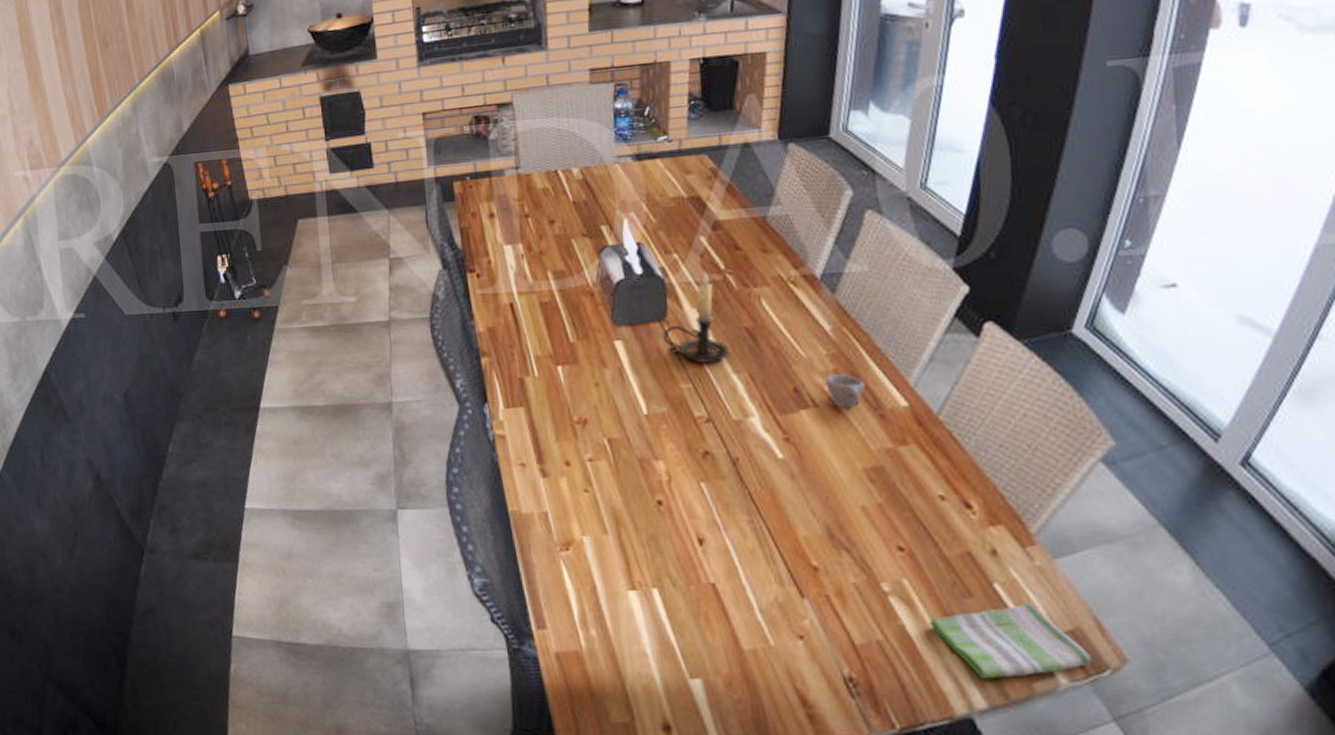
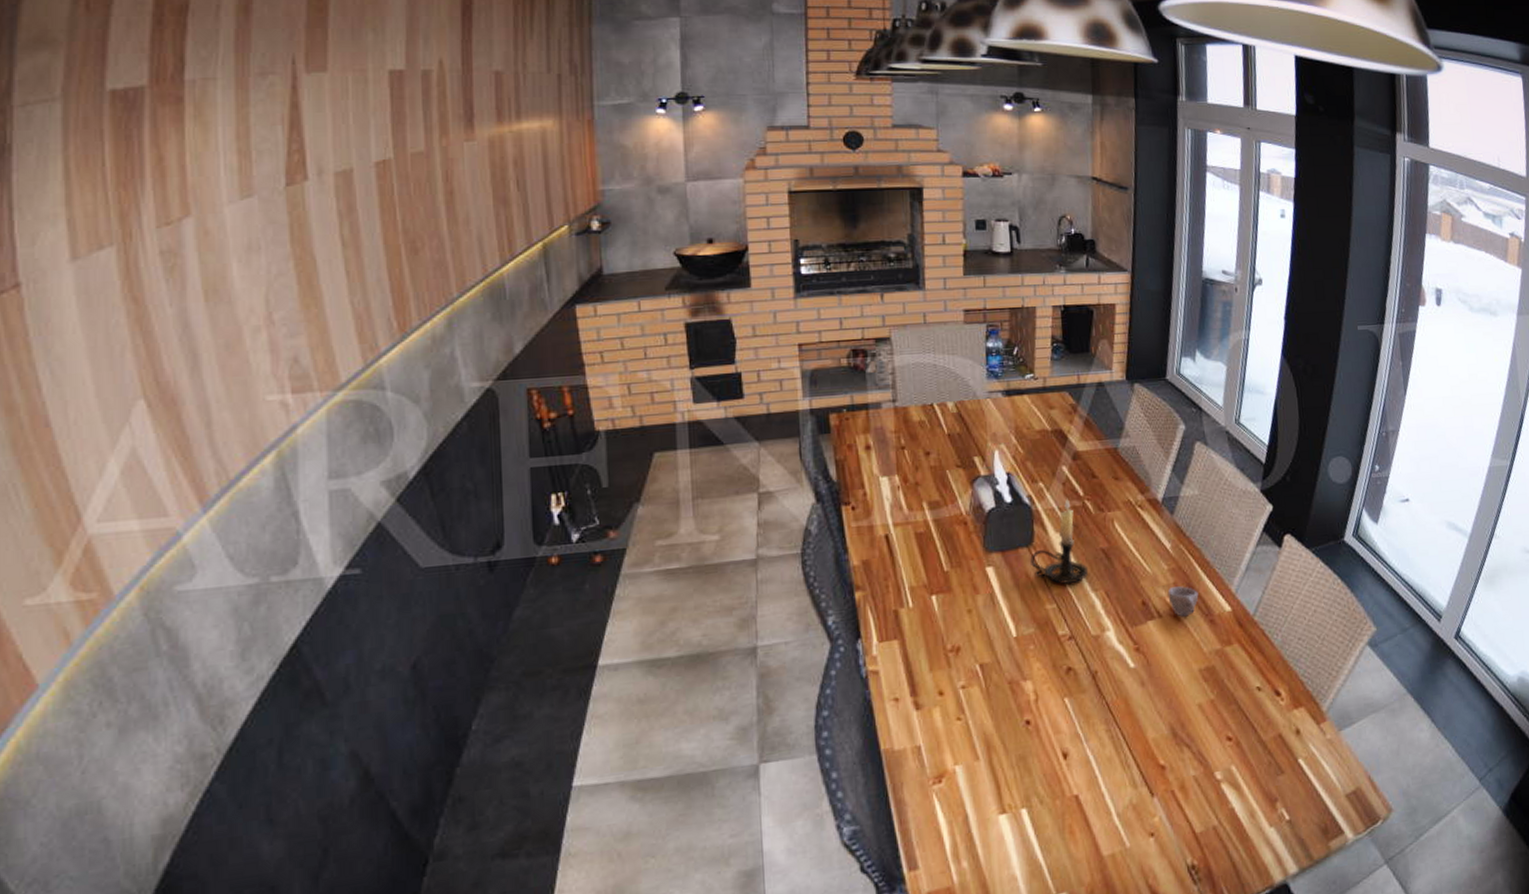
dish towel: present [929,604,1092,679] -> none [1252,772,1369,846]

